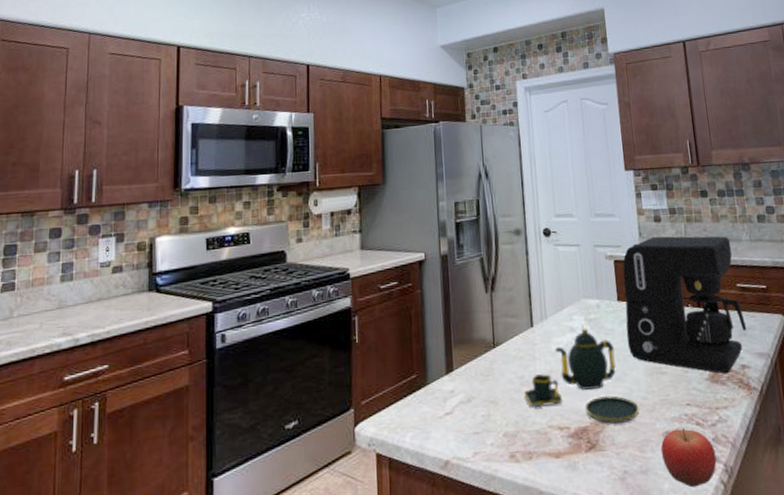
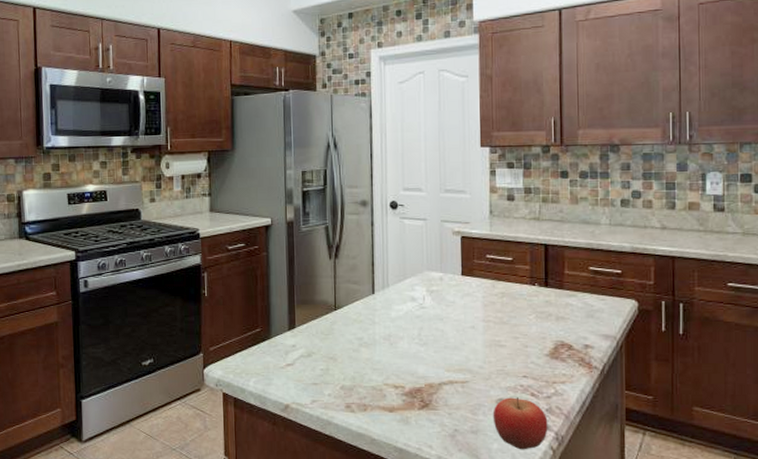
teapot: present [523,328,639,424] -> none [361,298,475,387]
coffee maker: present [623,236,746,374] -> none [468,215,594,352]

